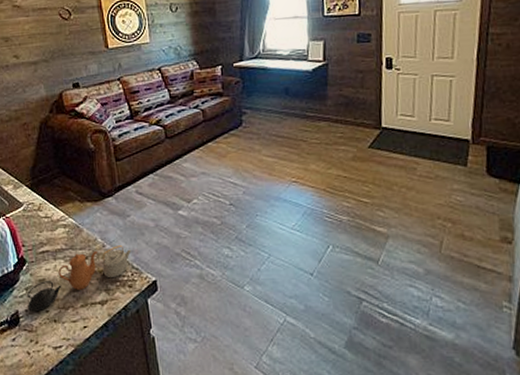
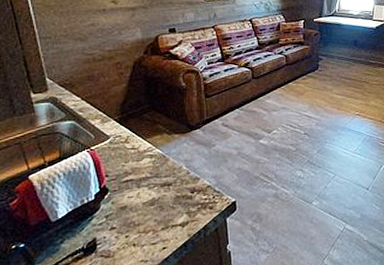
teapot: present [27,245,131,312] -> none [106,172,214,238]

